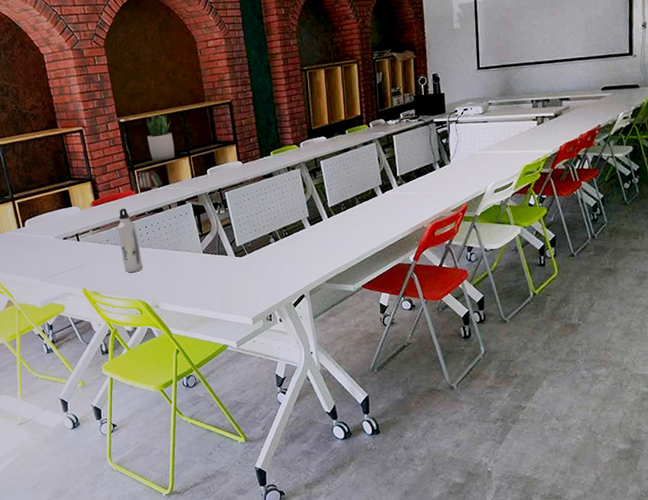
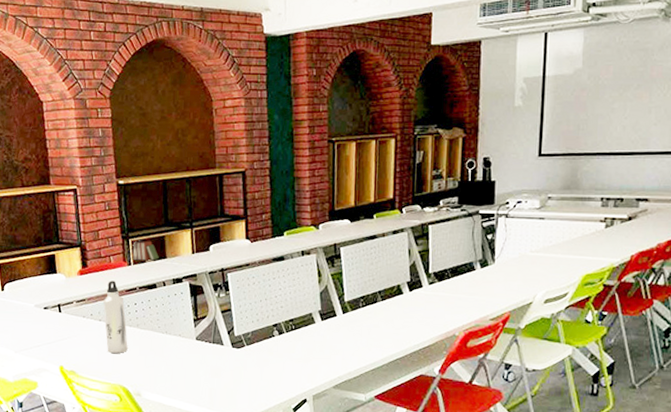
planter: present [143,110,175,161] -> none [145,173,176,231]

